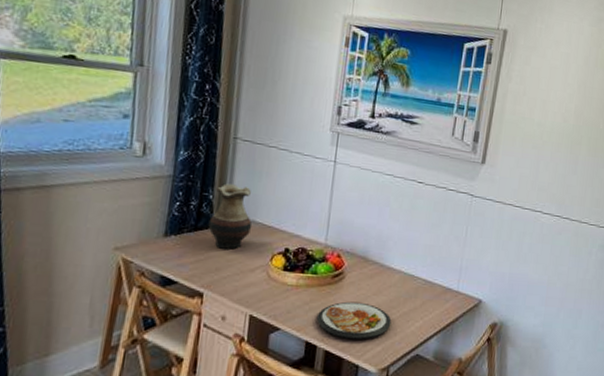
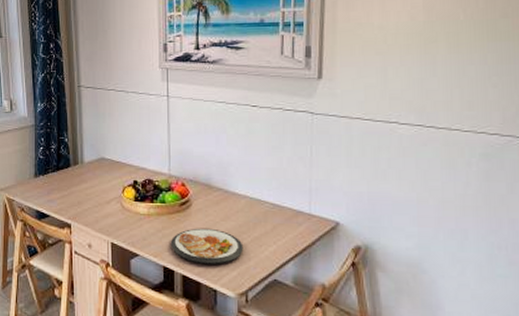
vase: present [208,183,252,249] -> none [67,127,103,185]

